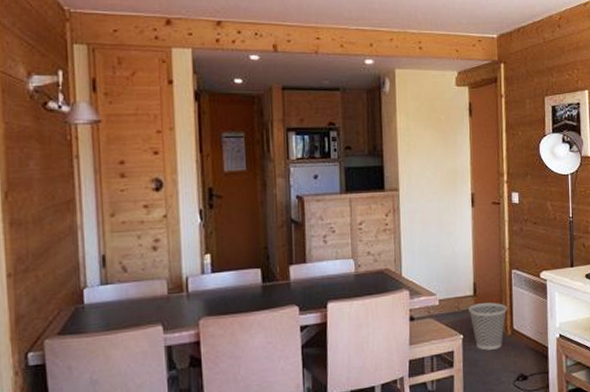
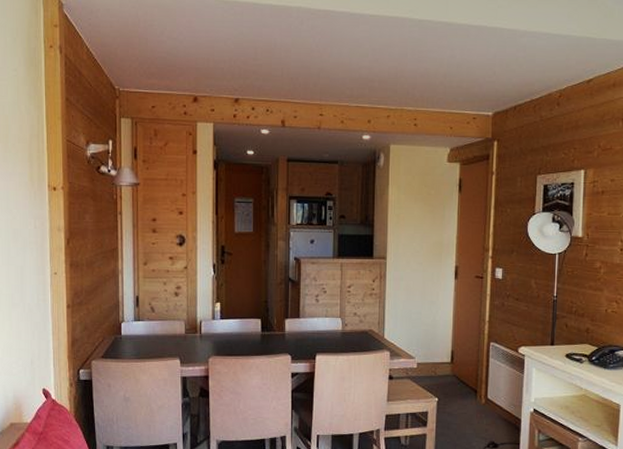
wastebasket: present [469,302,508,351] -> none [445,371,483,415]

